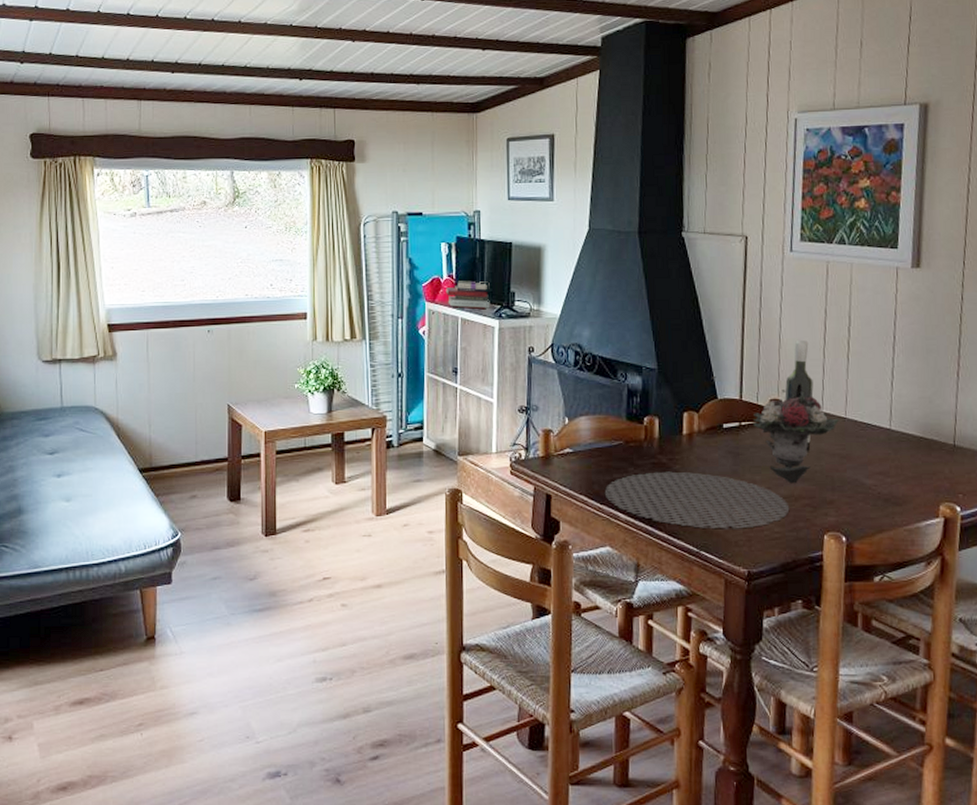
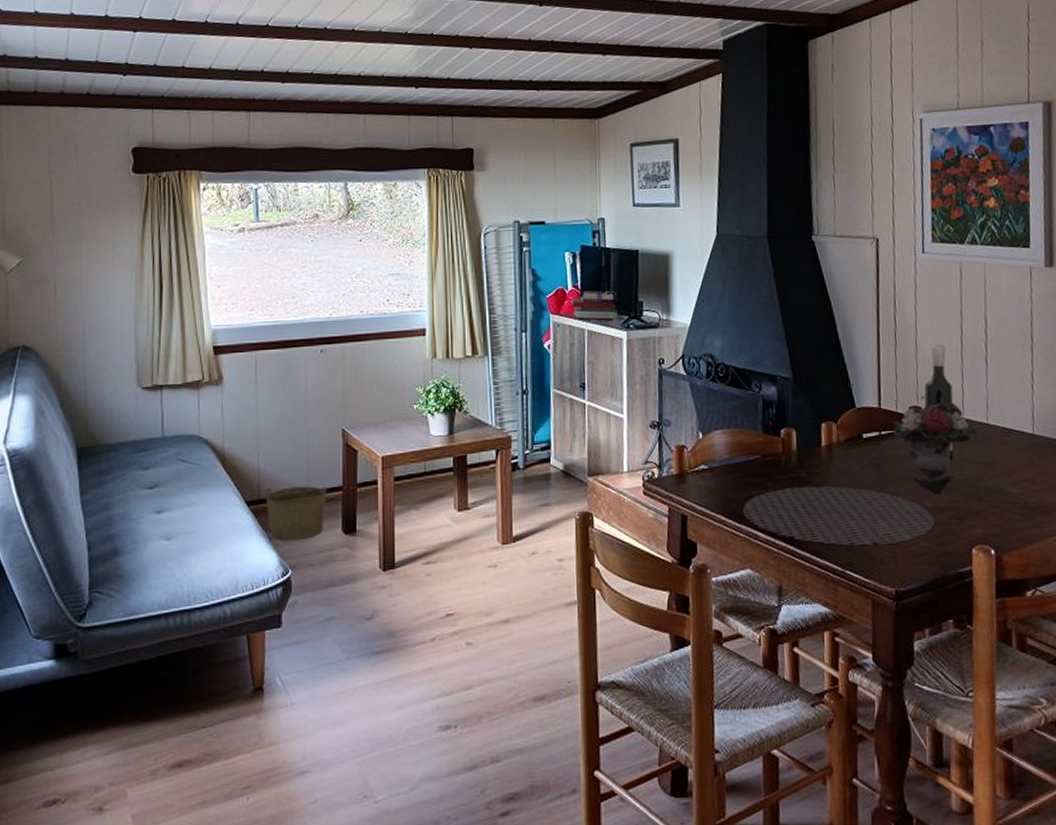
basket: none [157,456,213,505] -> present [266,486,327,540]

